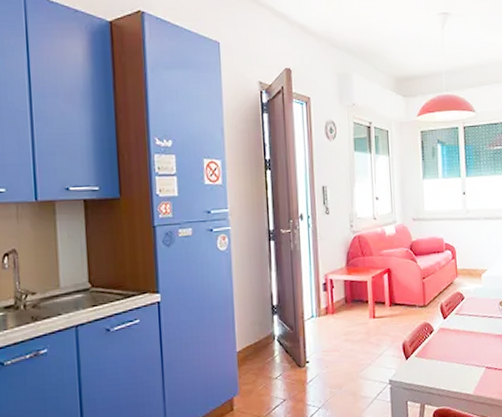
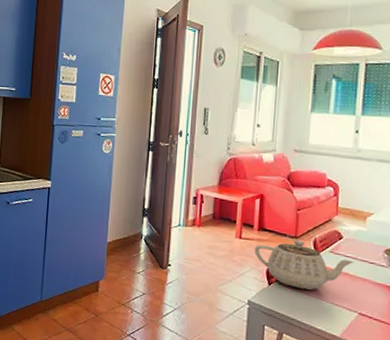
teapot: none [388,308,477,357] -> present [254,240,355,290]

